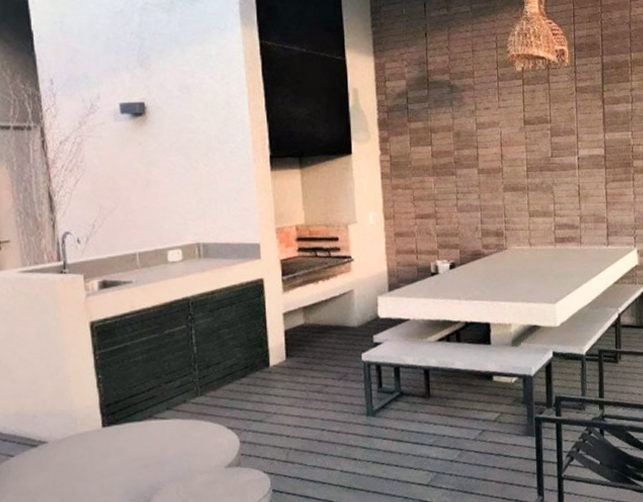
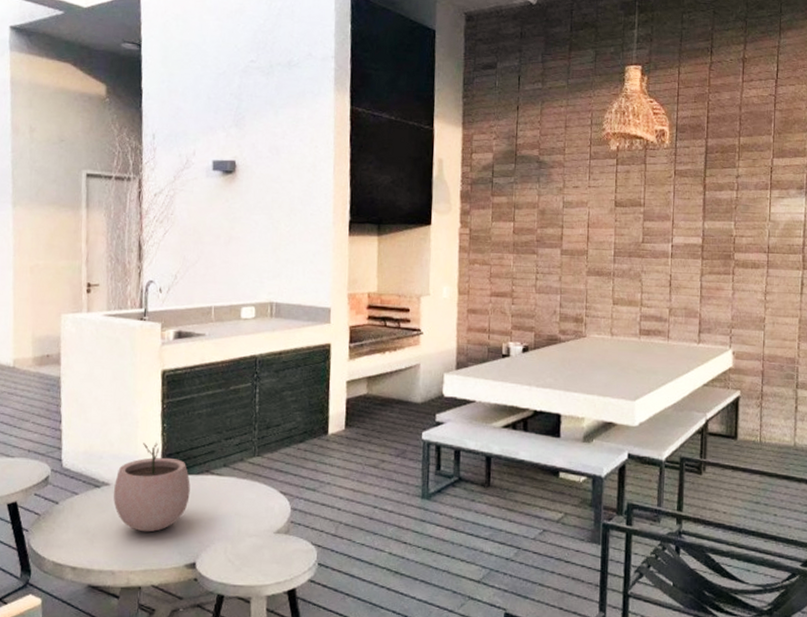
plant pot: none [52,394,135,485] -> present [113,442,190,532]

